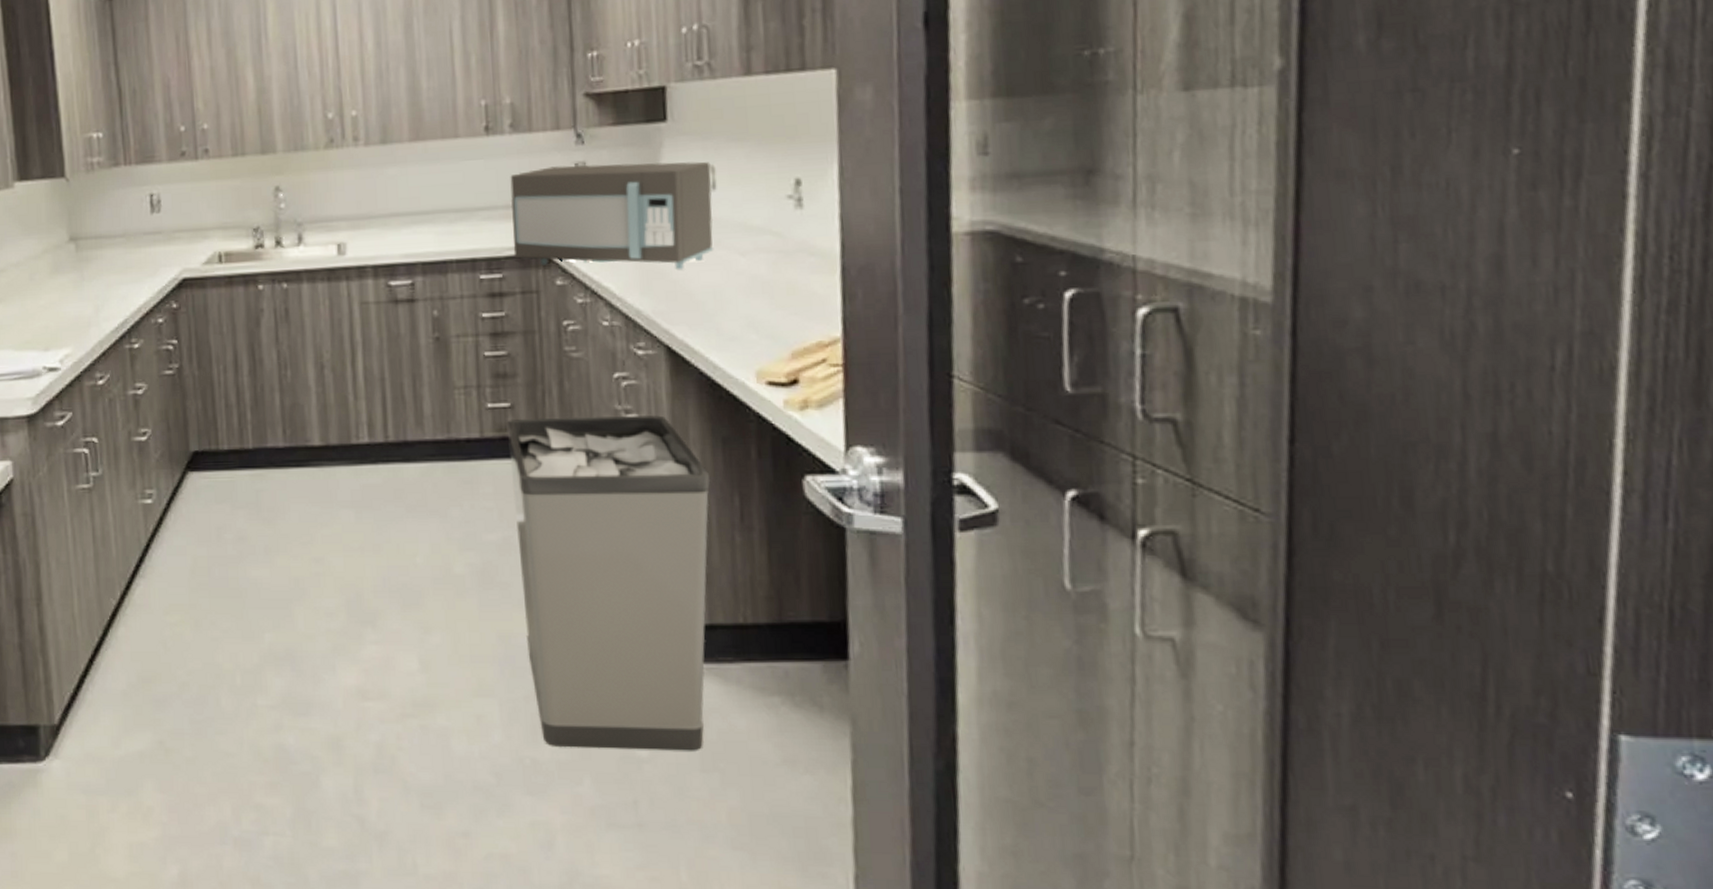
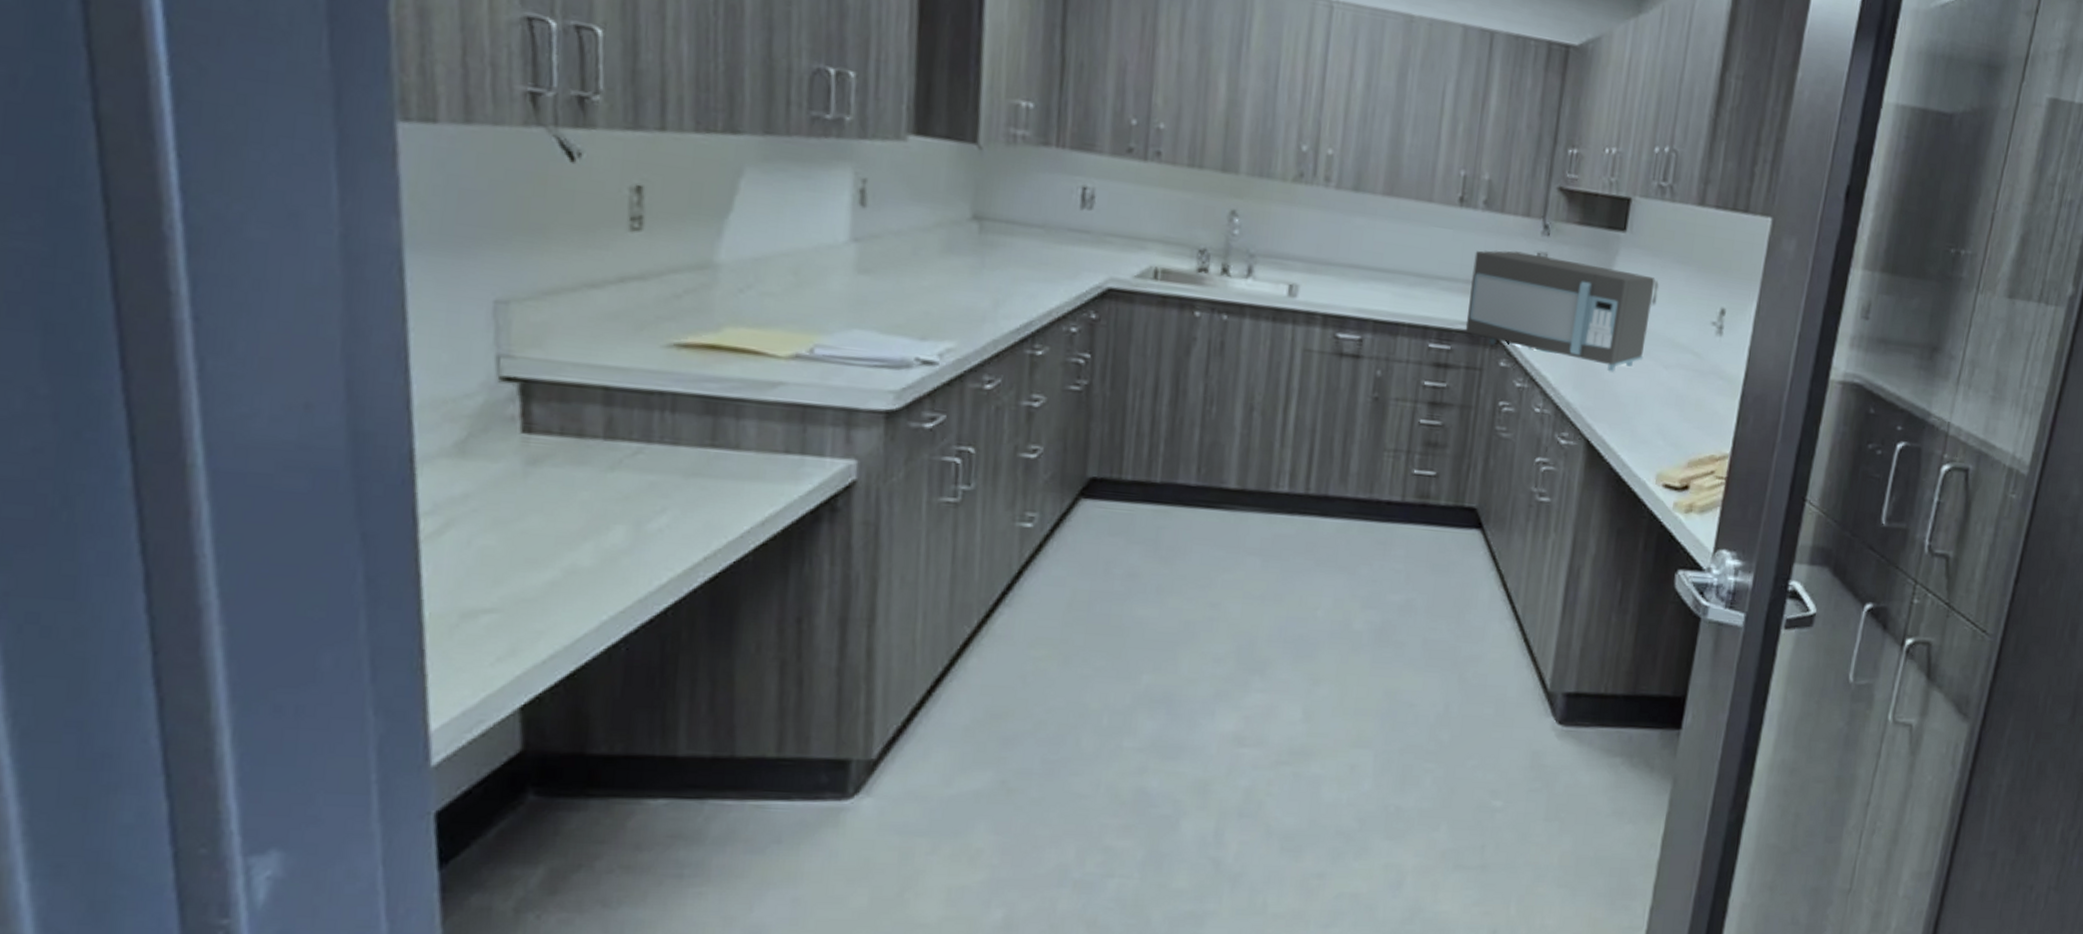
recycling bin: present [506,414,711,750] -> none [1410,488,1601,801]

